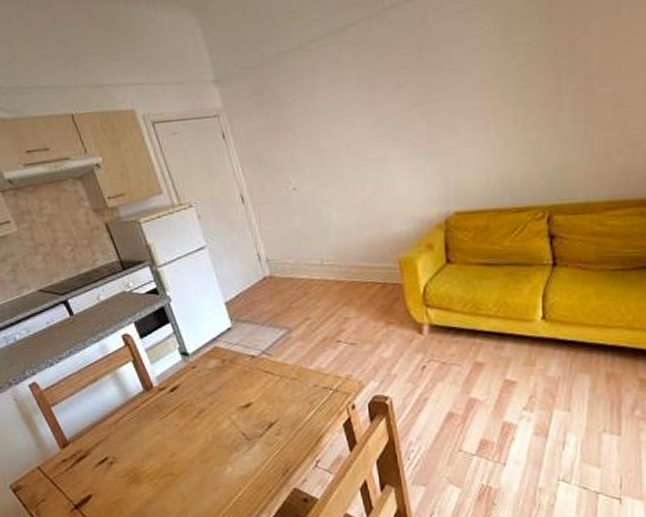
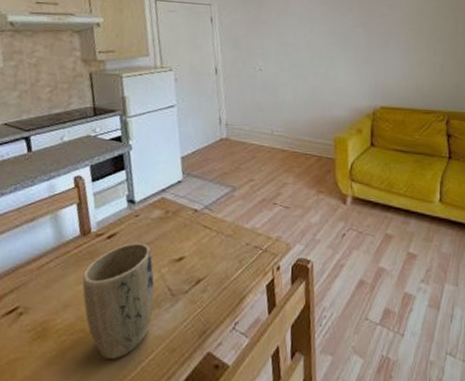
plant pot: none [157,393,232,497] -> present [82,242,155,359]

